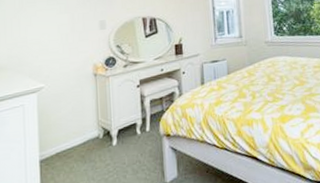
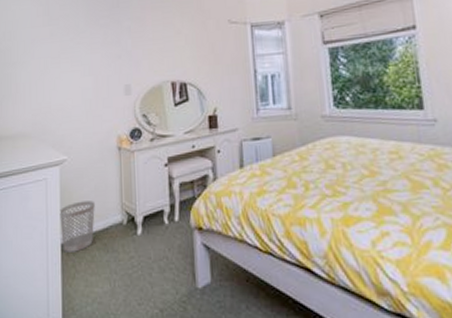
wastebasket: none [37,121,73,167] -> present [60,201,95,252]

